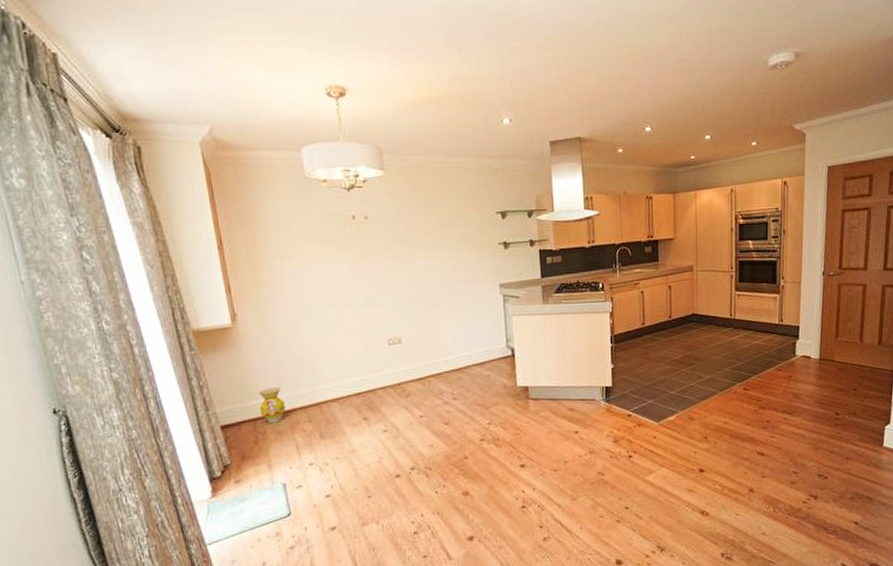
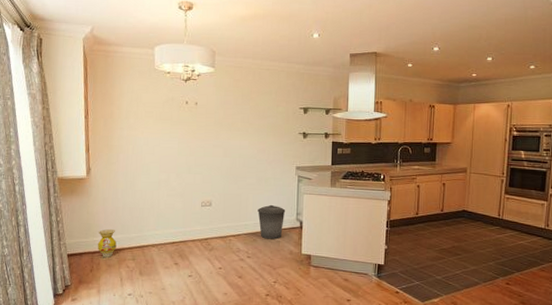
trash can: none [459,332,493,375] -> present [258,204,286,240]

